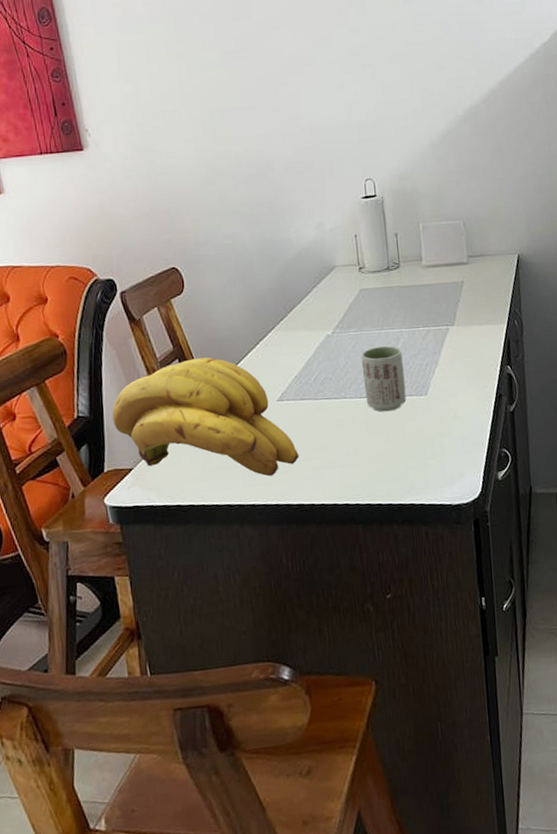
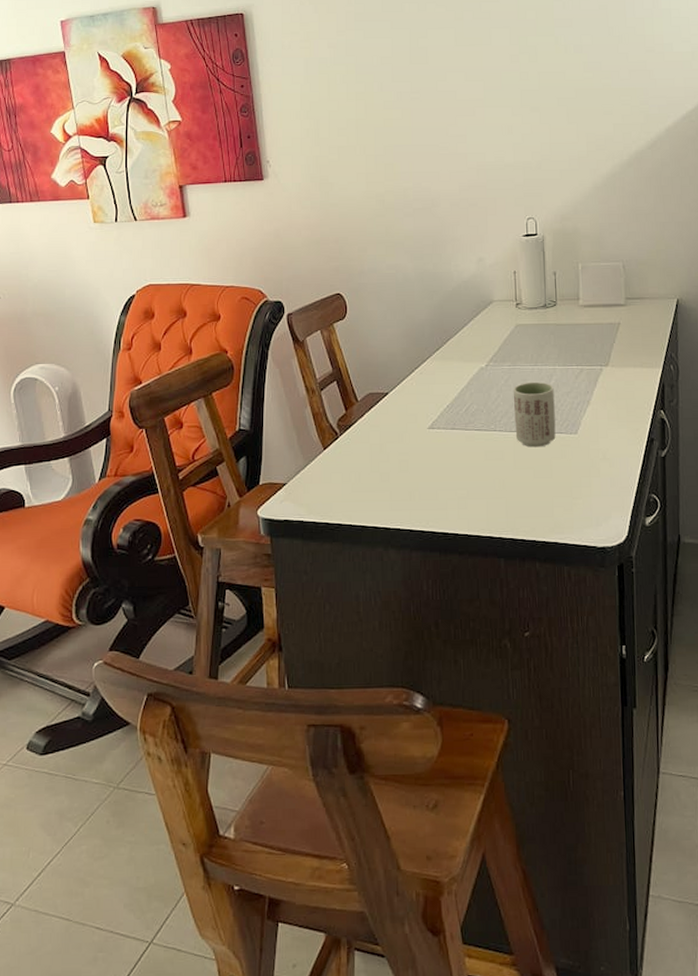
banana bunch: present [111,357,299,477] -> none [270,381,446,502]

